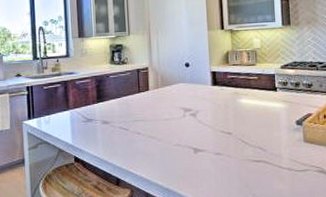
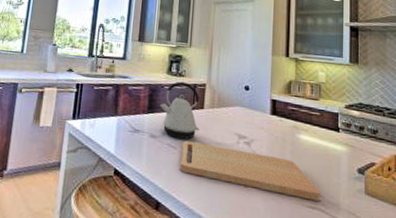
kettle: none [108,68,148,121] -> present [160,81,200,139]
cutting board: none [133,121,264,155] -> present [180,140,321,201]

